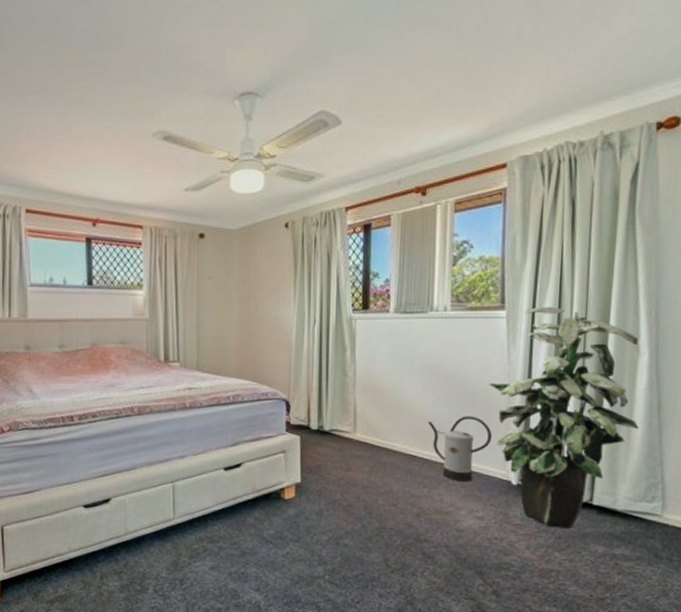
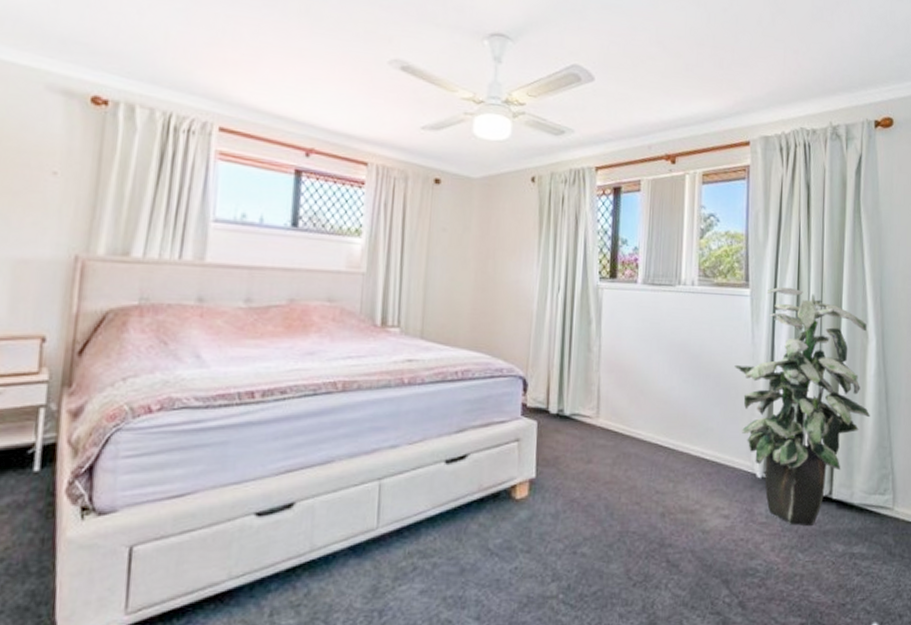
watering can: present [427,416,492,482] -> none [674,400,737,475]

